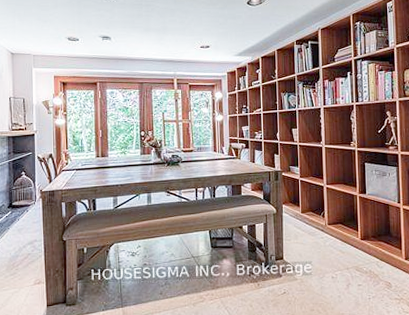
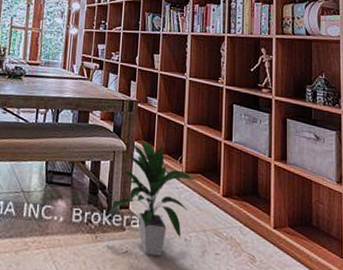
indoor plant: none [266,203,340,293] -> present [107,140,199,256]

